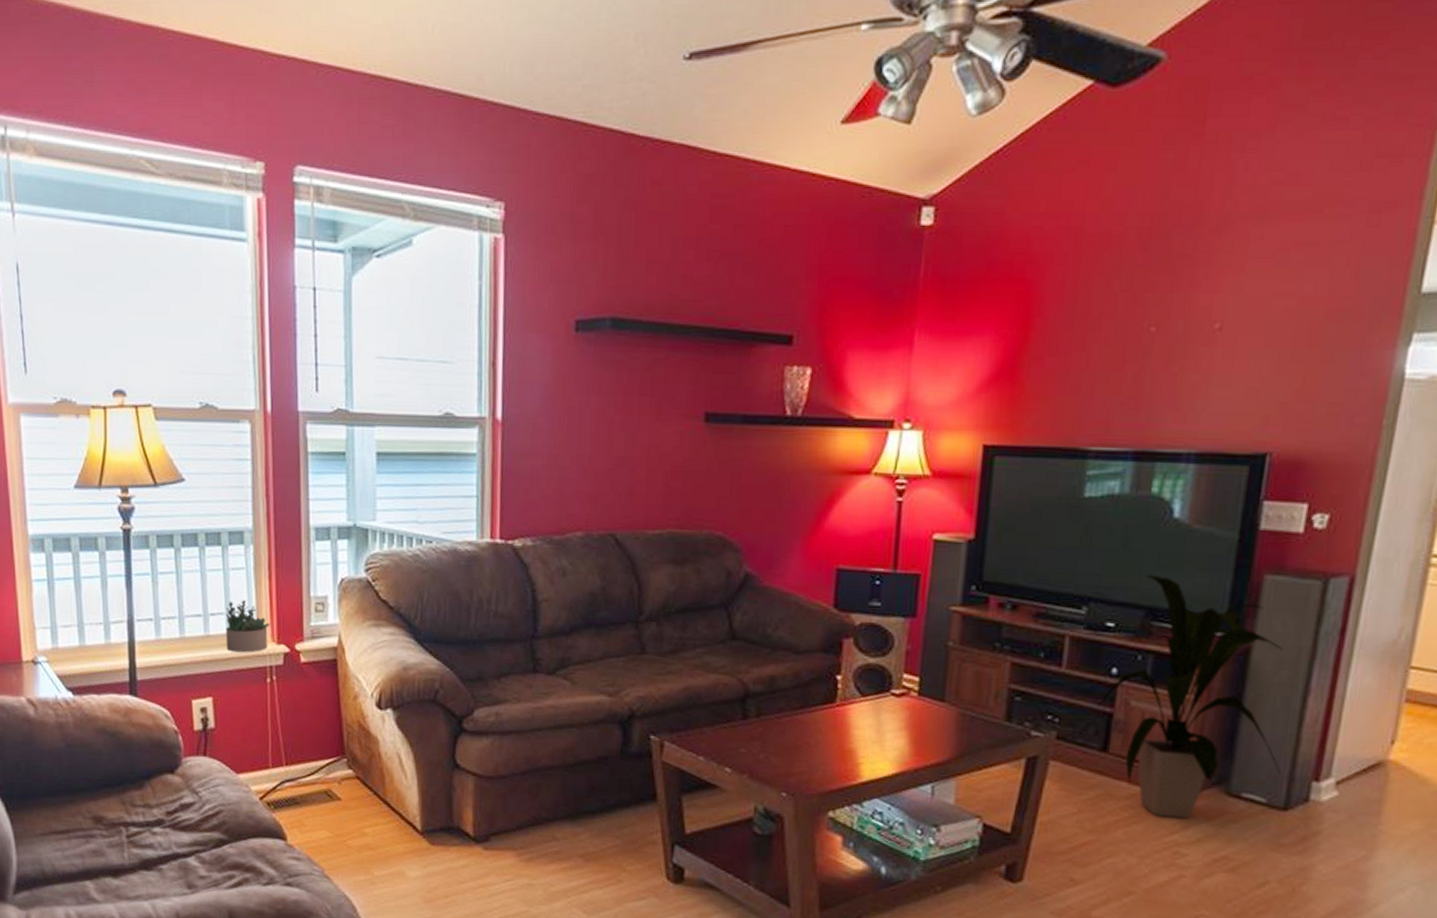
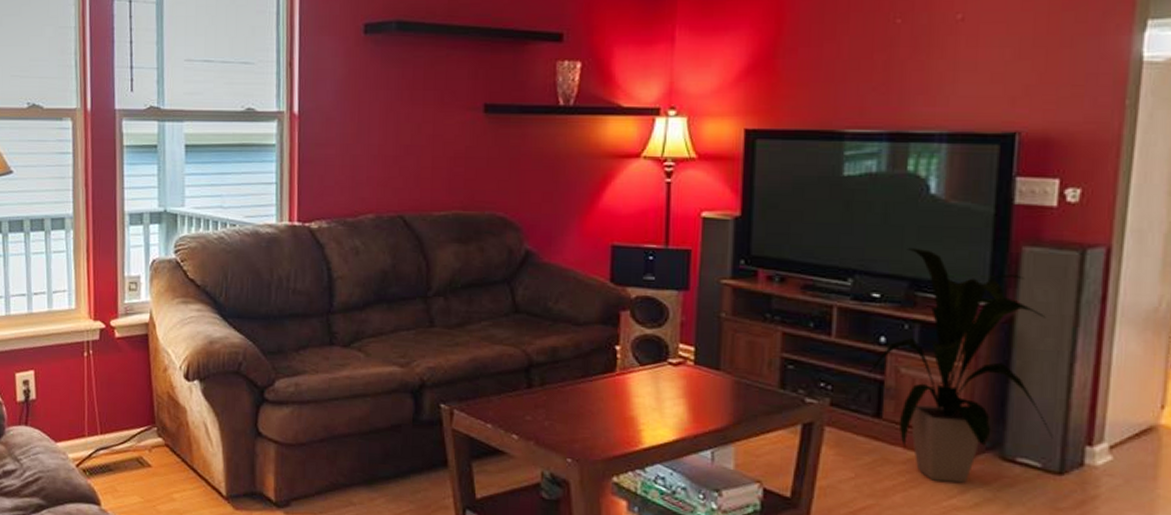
succulent plant: present [226,600,271,653] -> none [47,280,88,329]

